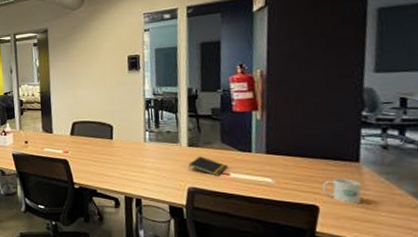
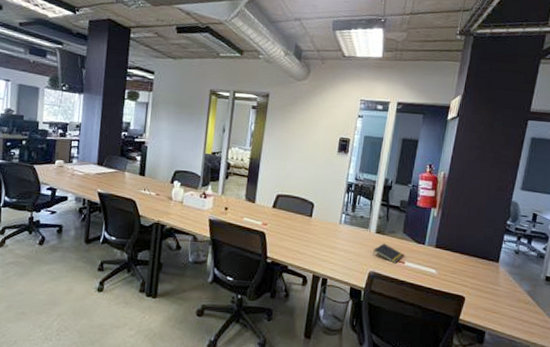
mug: present [322,178,362,204] -> none [470,274,496,298]

